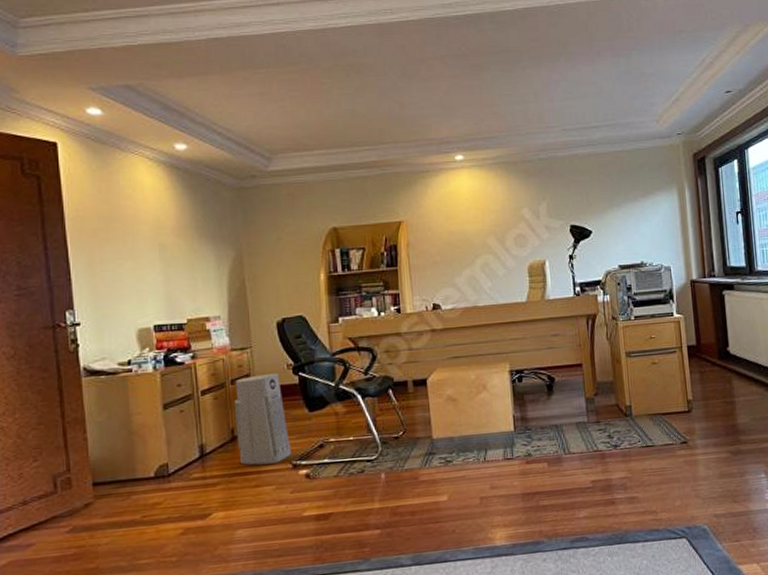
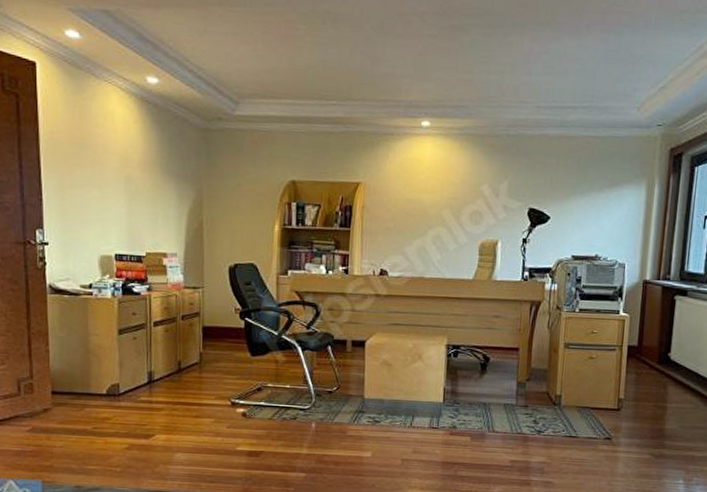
air purifier: present [233,373,291,465] -> none [182,314,231,399]

